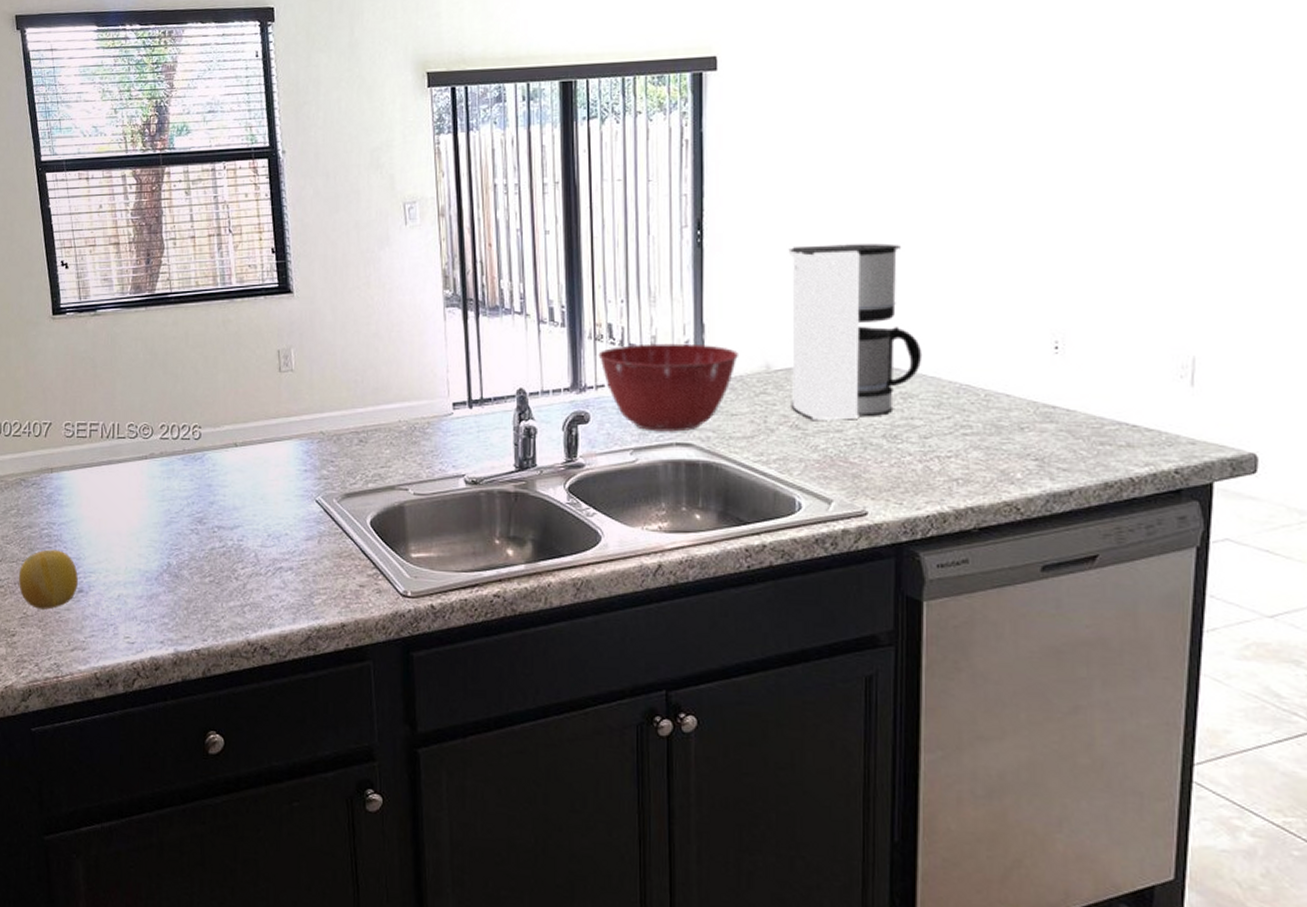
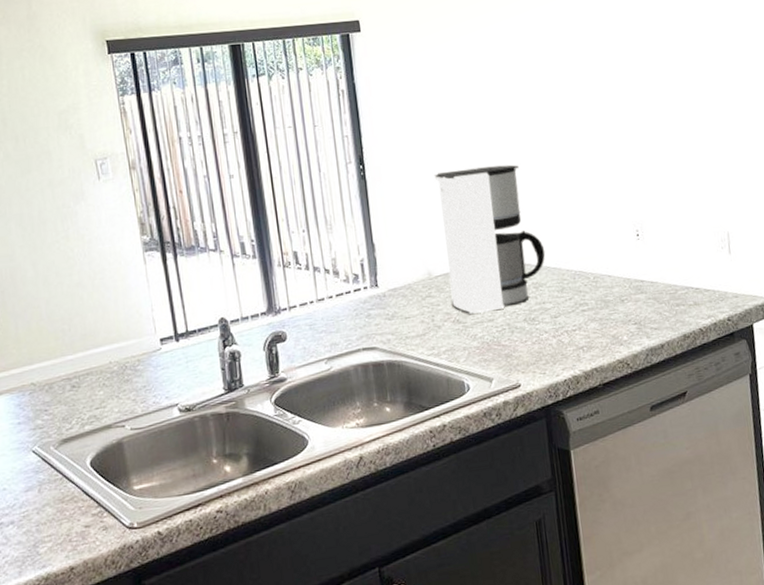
mixing bowl: present [598,343,740,432] -> none [288,261,406,341]

